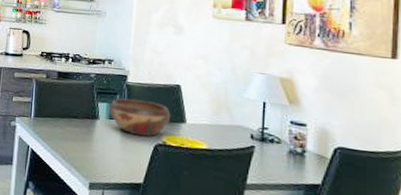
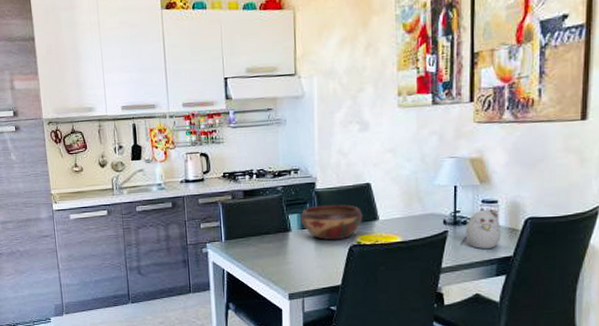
decorative egg: none [272,130,310,173] -> present [465,209,502,249]

